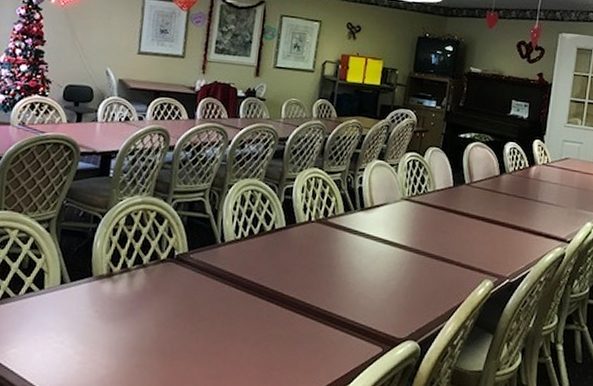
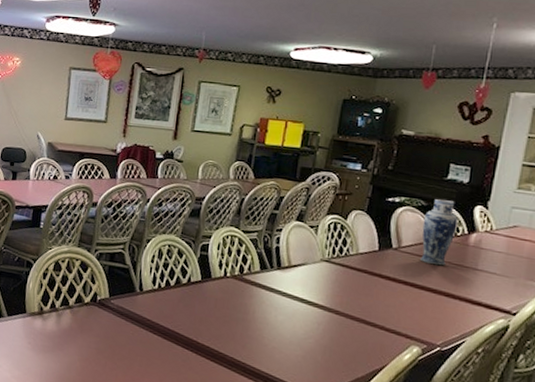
vase: none [490,133,520,199] -> present [420,198,458,266]

